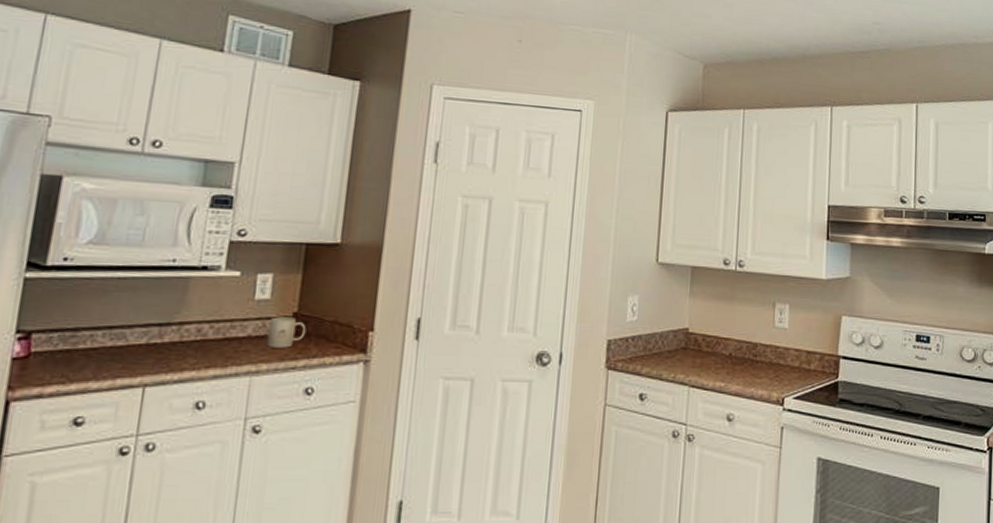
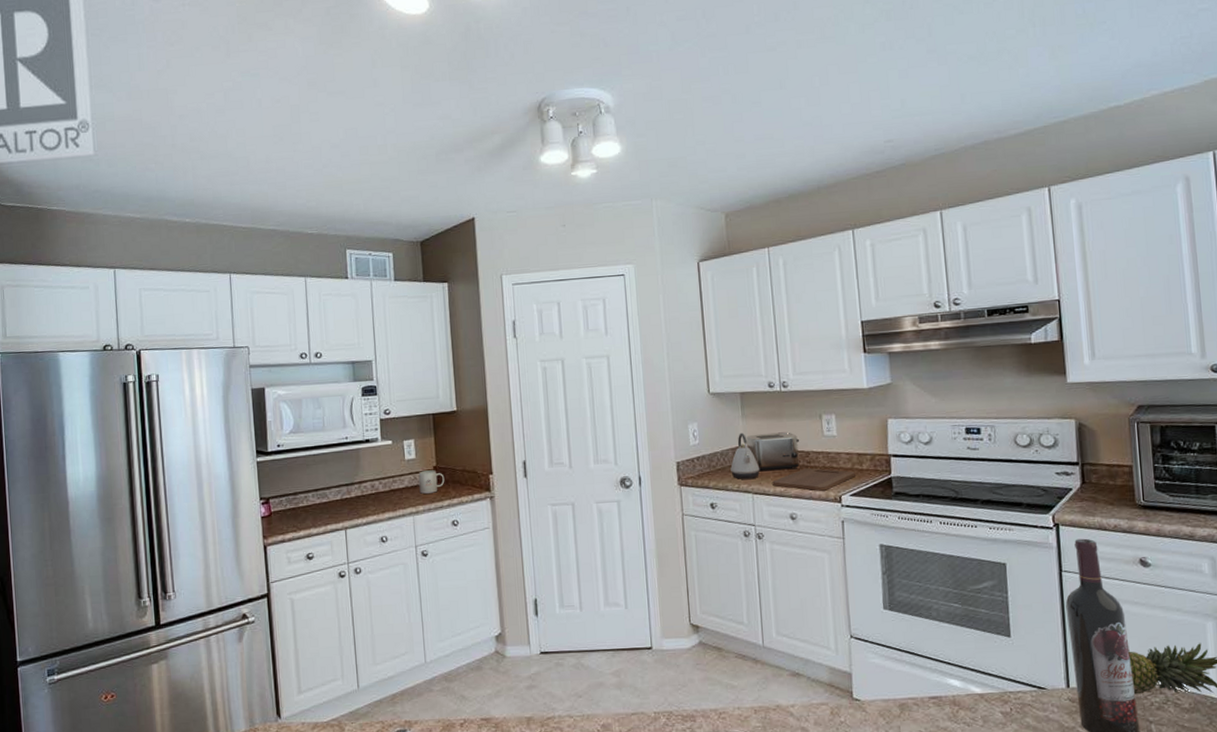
kettle: none [668,313,702,370] -> present [730,432,760,480]
toaster: none [691,317,748,362] -> present [746,432,799,472]
cutting board: none [712,361,803,390] -> present [772,467,856,491]

